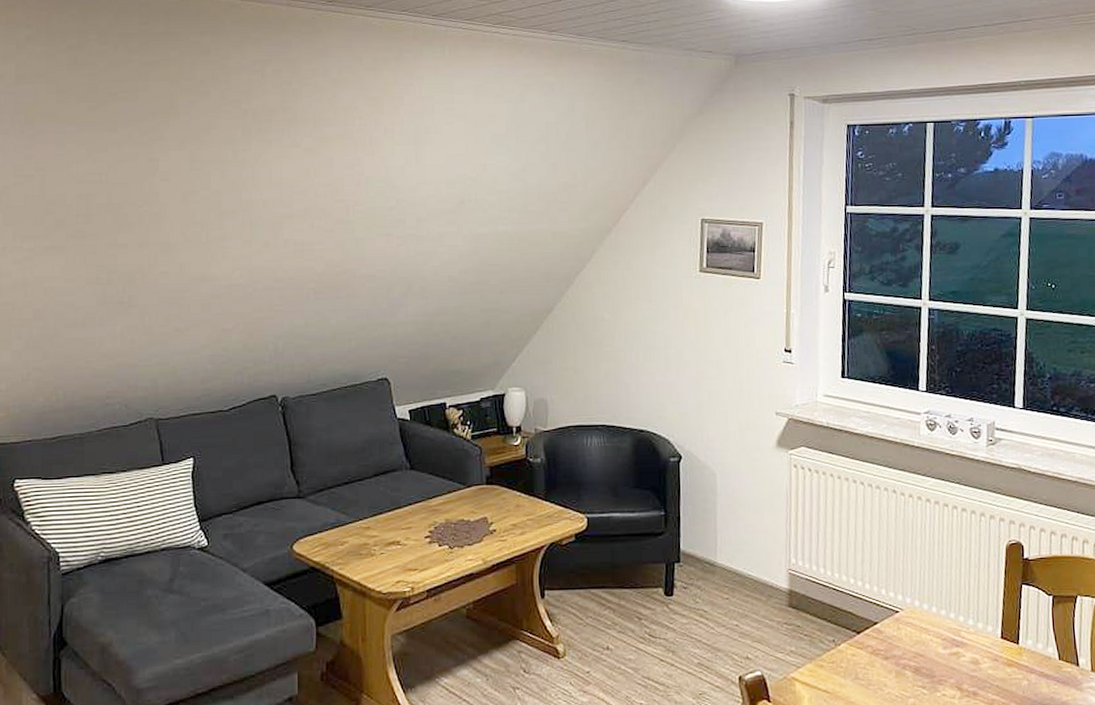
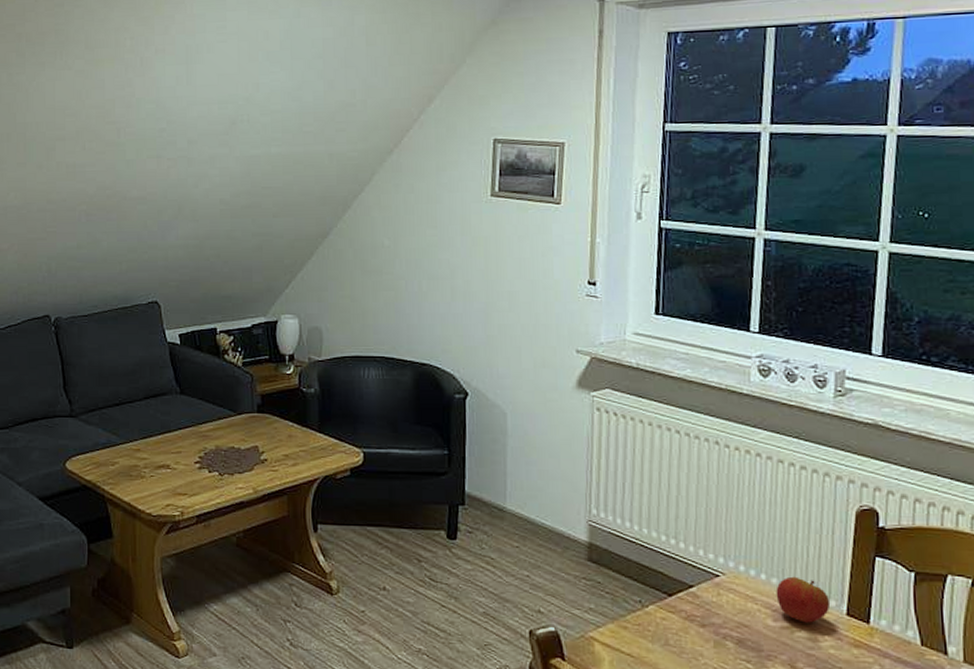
apple: none [944,607,988,648] -> present [776,576,831,623]

